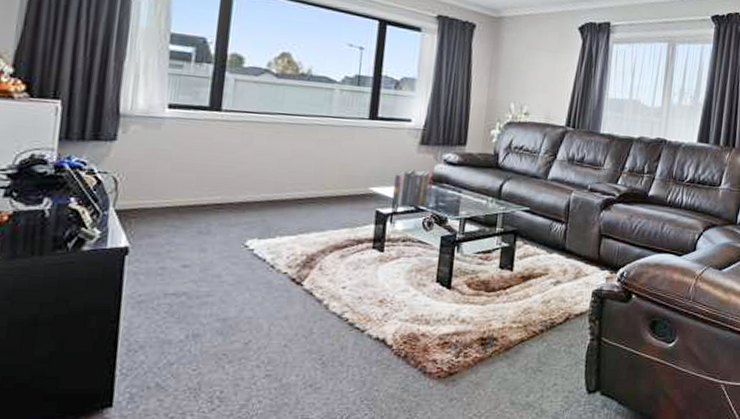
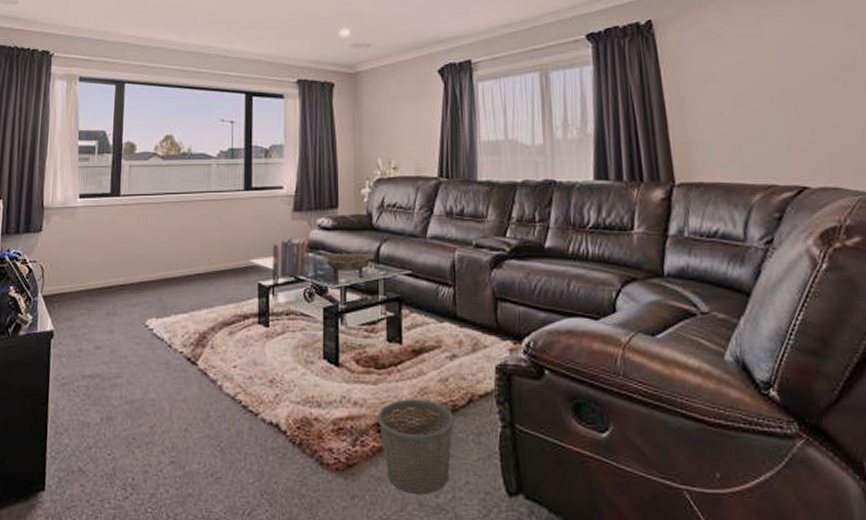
decorative bowl: none [444,187,497,213] -> present [322,253,374,279]
basket: none [482,317,551,395] -> present [378,399,455,494]

